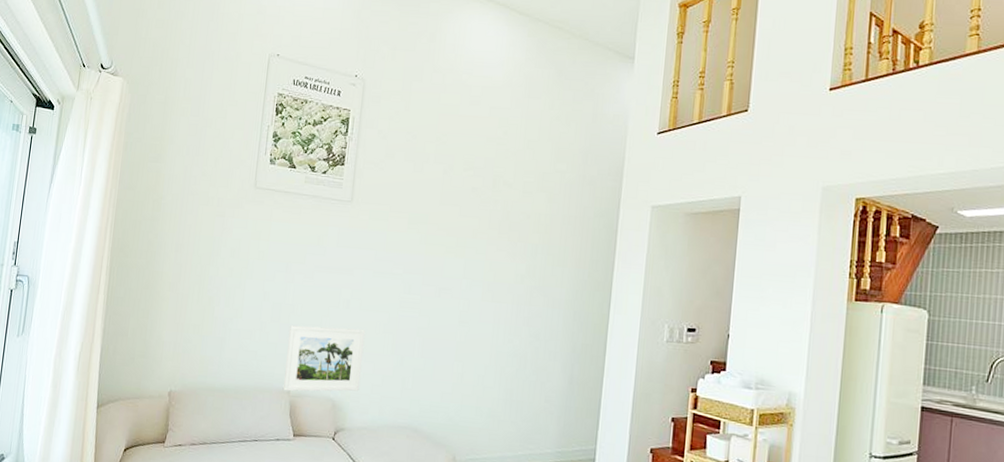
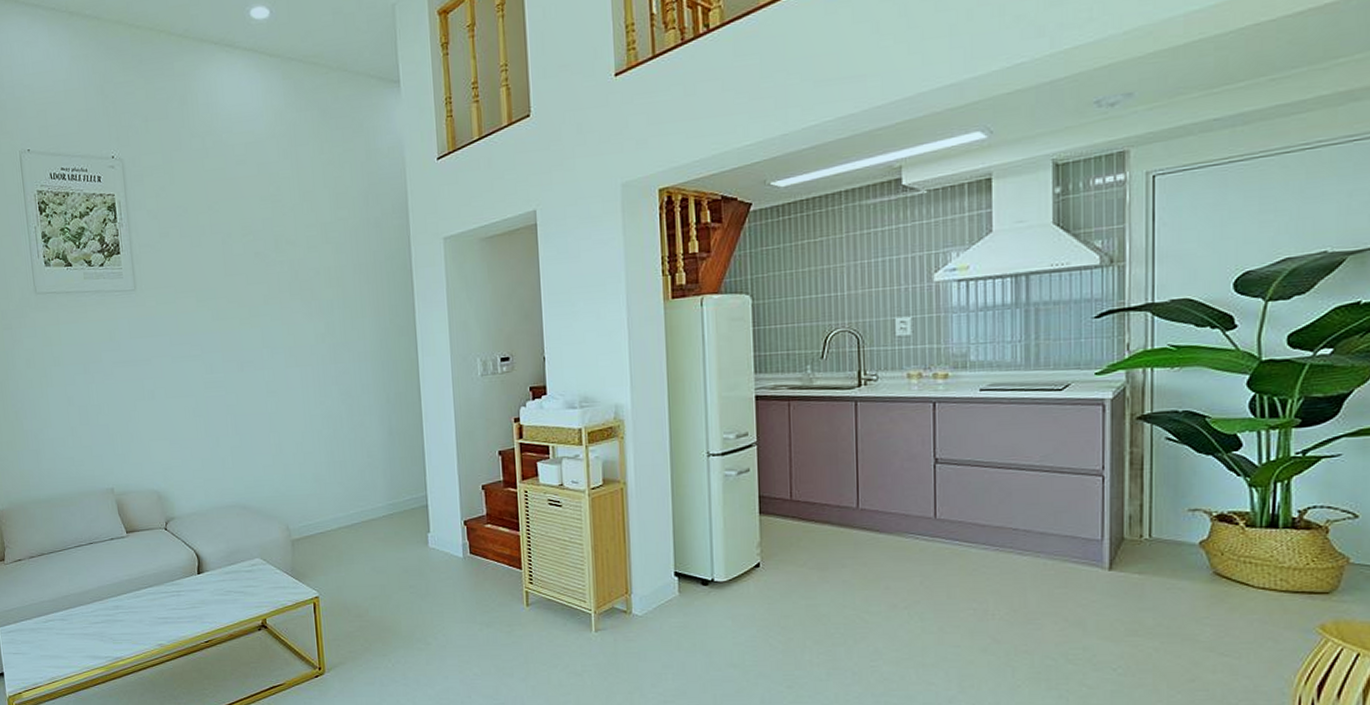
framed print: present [282,325,366,392] -> none [99,417,182,491]

